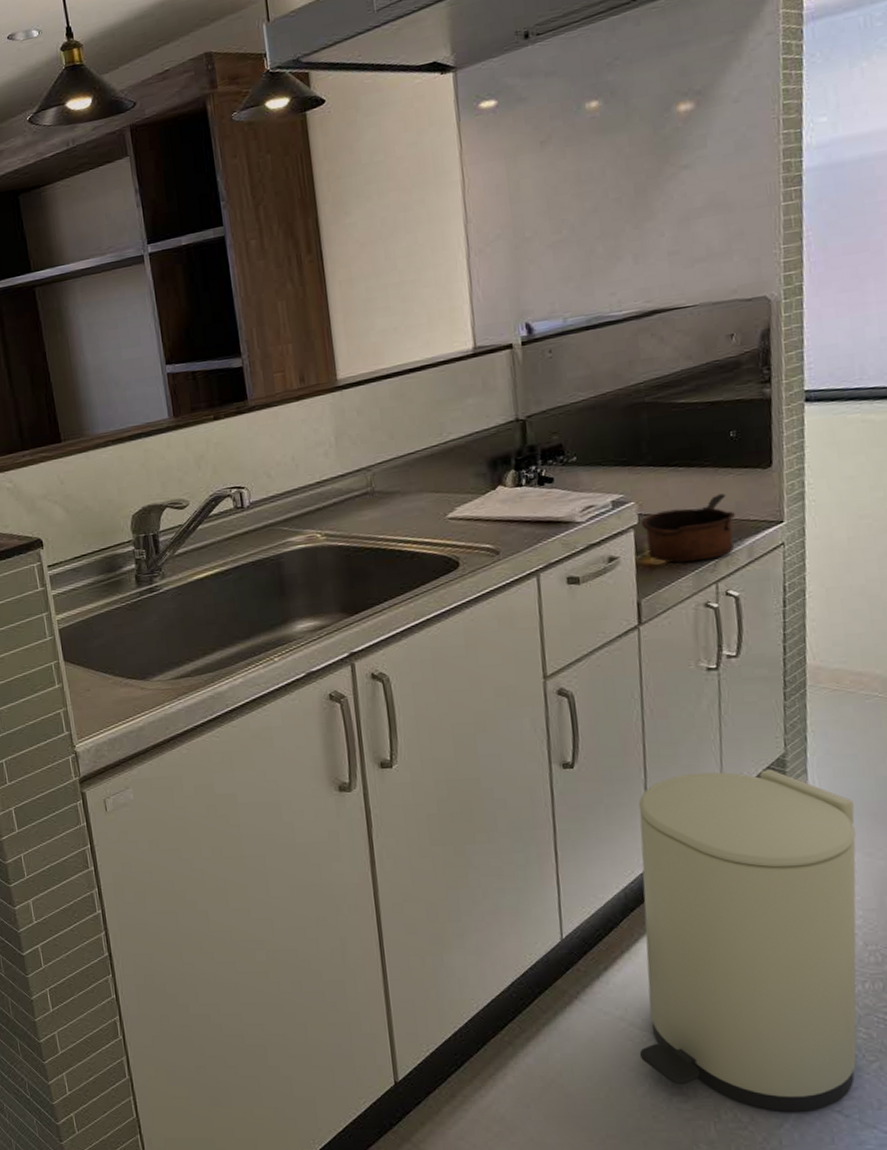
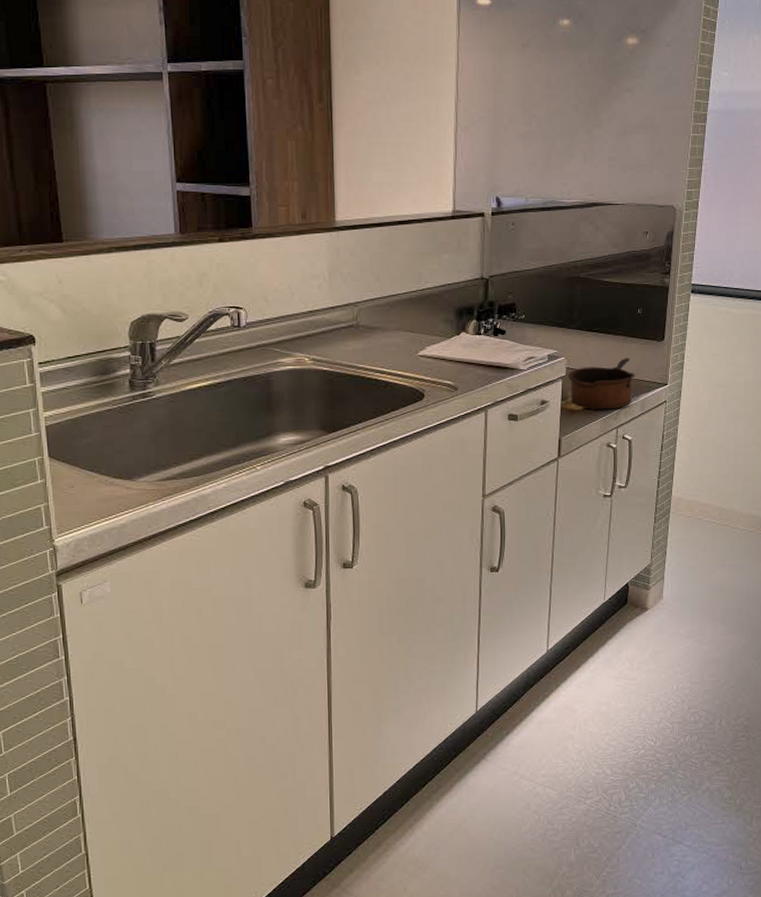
pedal bin: present [638,769,857,1113] -> none [526,576,692,837]

